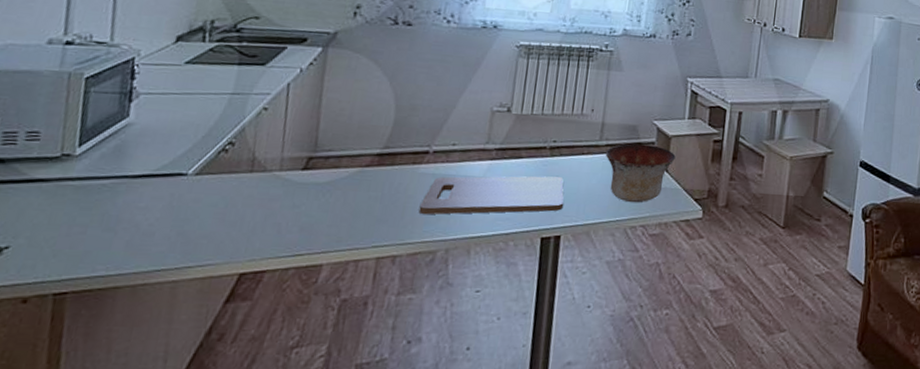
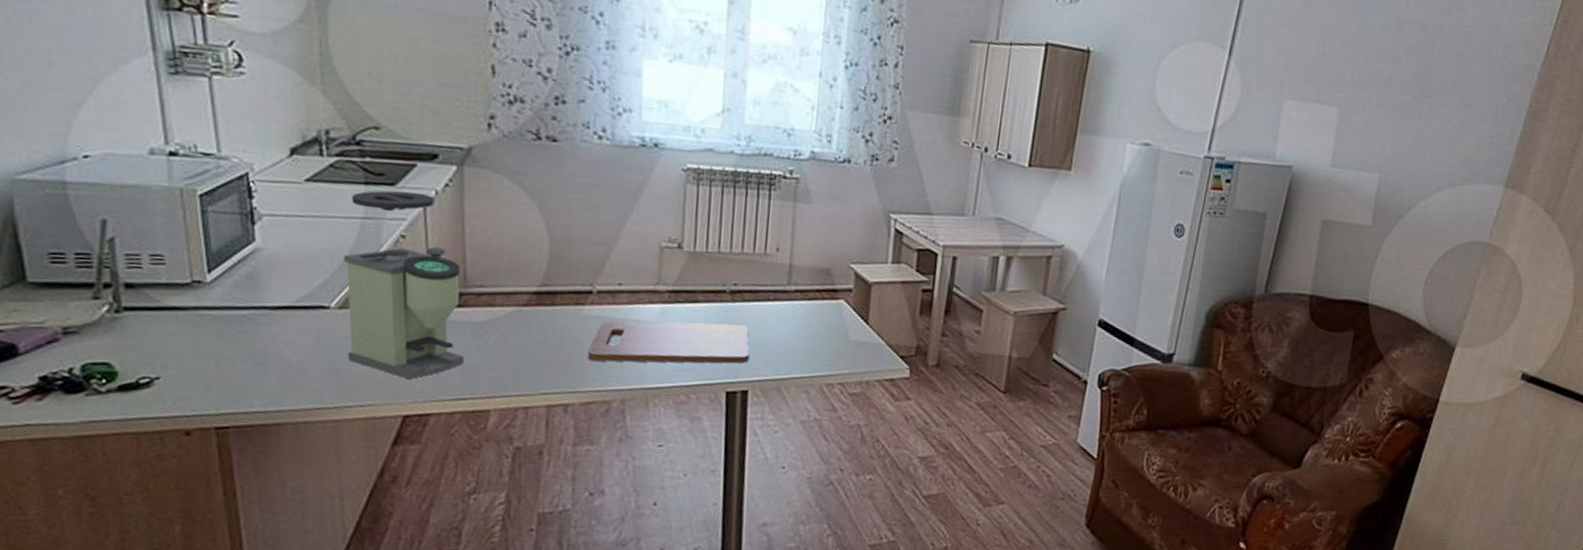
coffee grinder: none [195,69,313,239] -> present [343,190,465,380]
bowl: present [605,143,676,203] -> none [794,290,878,359]

